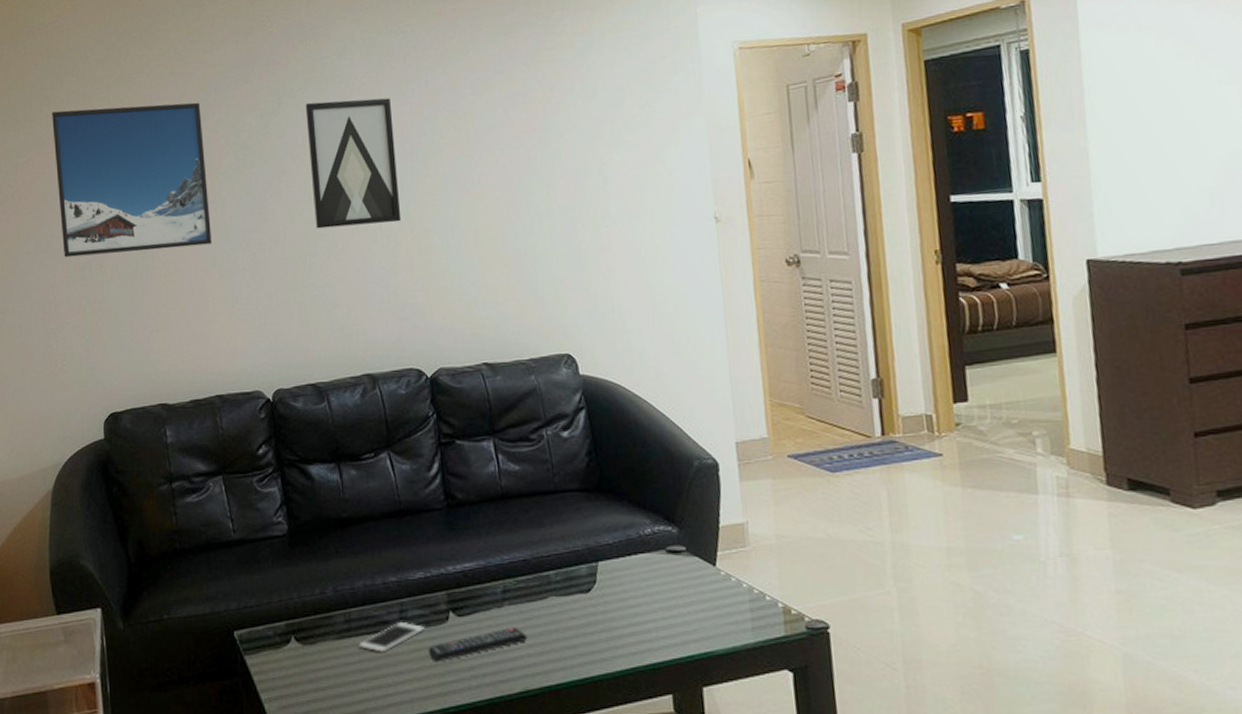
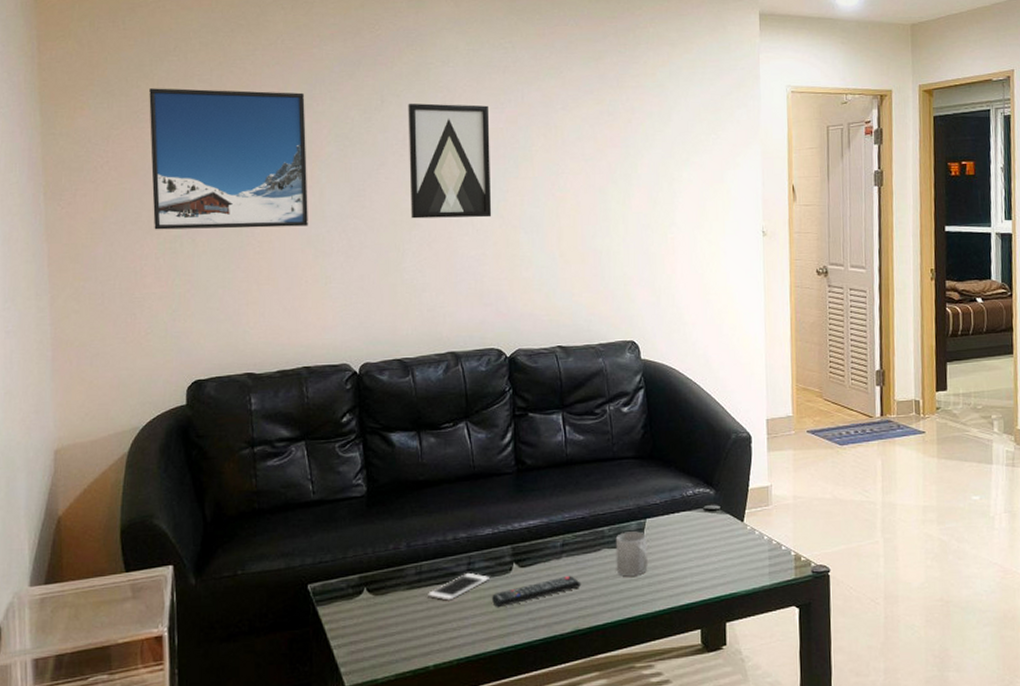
mug: none [563,576,605,630] -> present [615,531,649,577]

